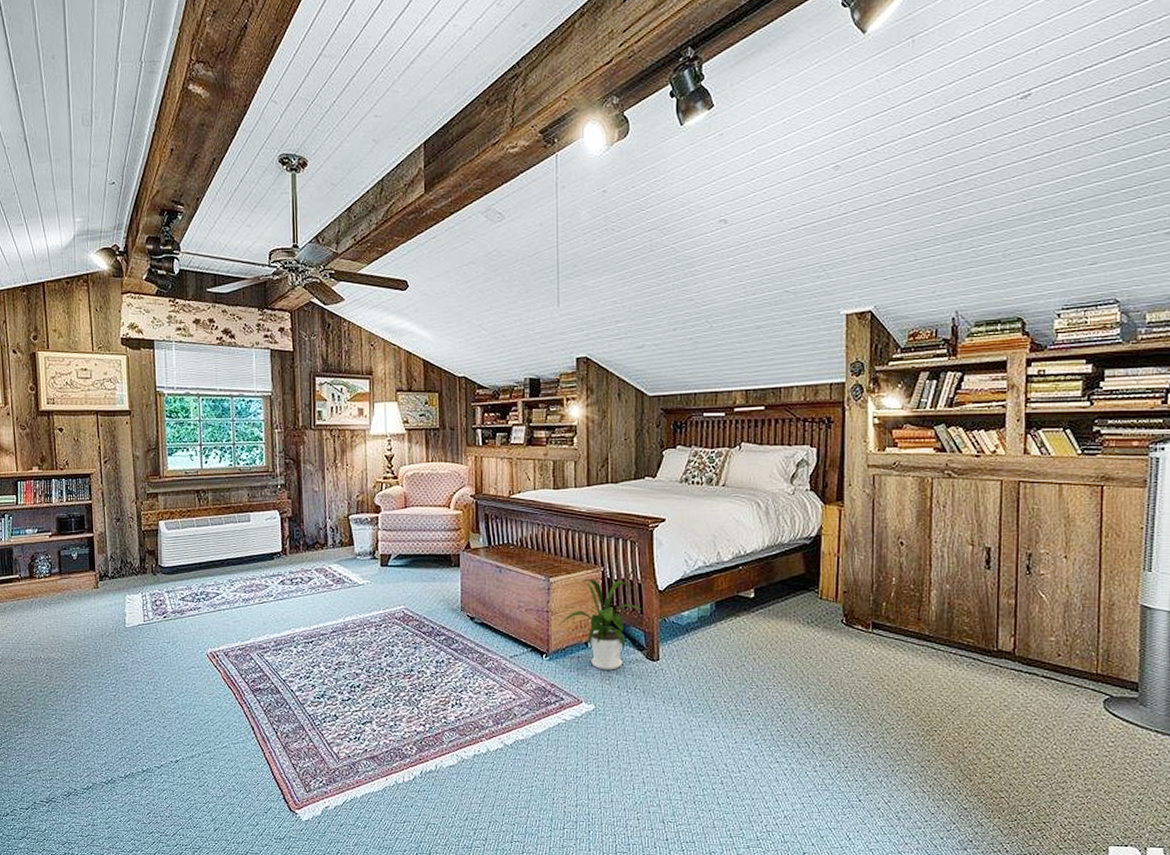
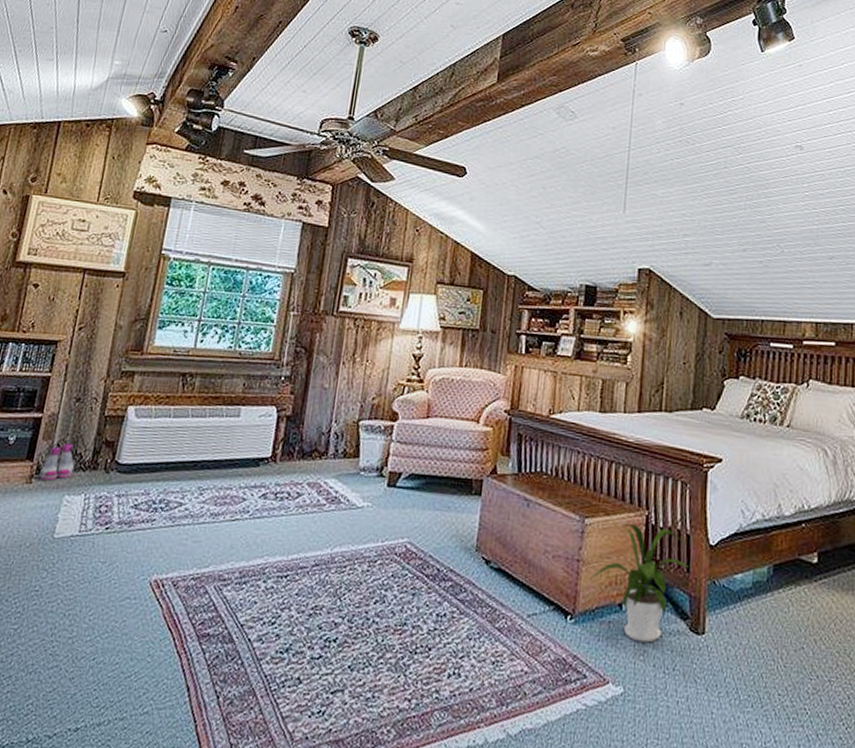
boots: none [102,555,129,585] -> present [39,443,75,481]

